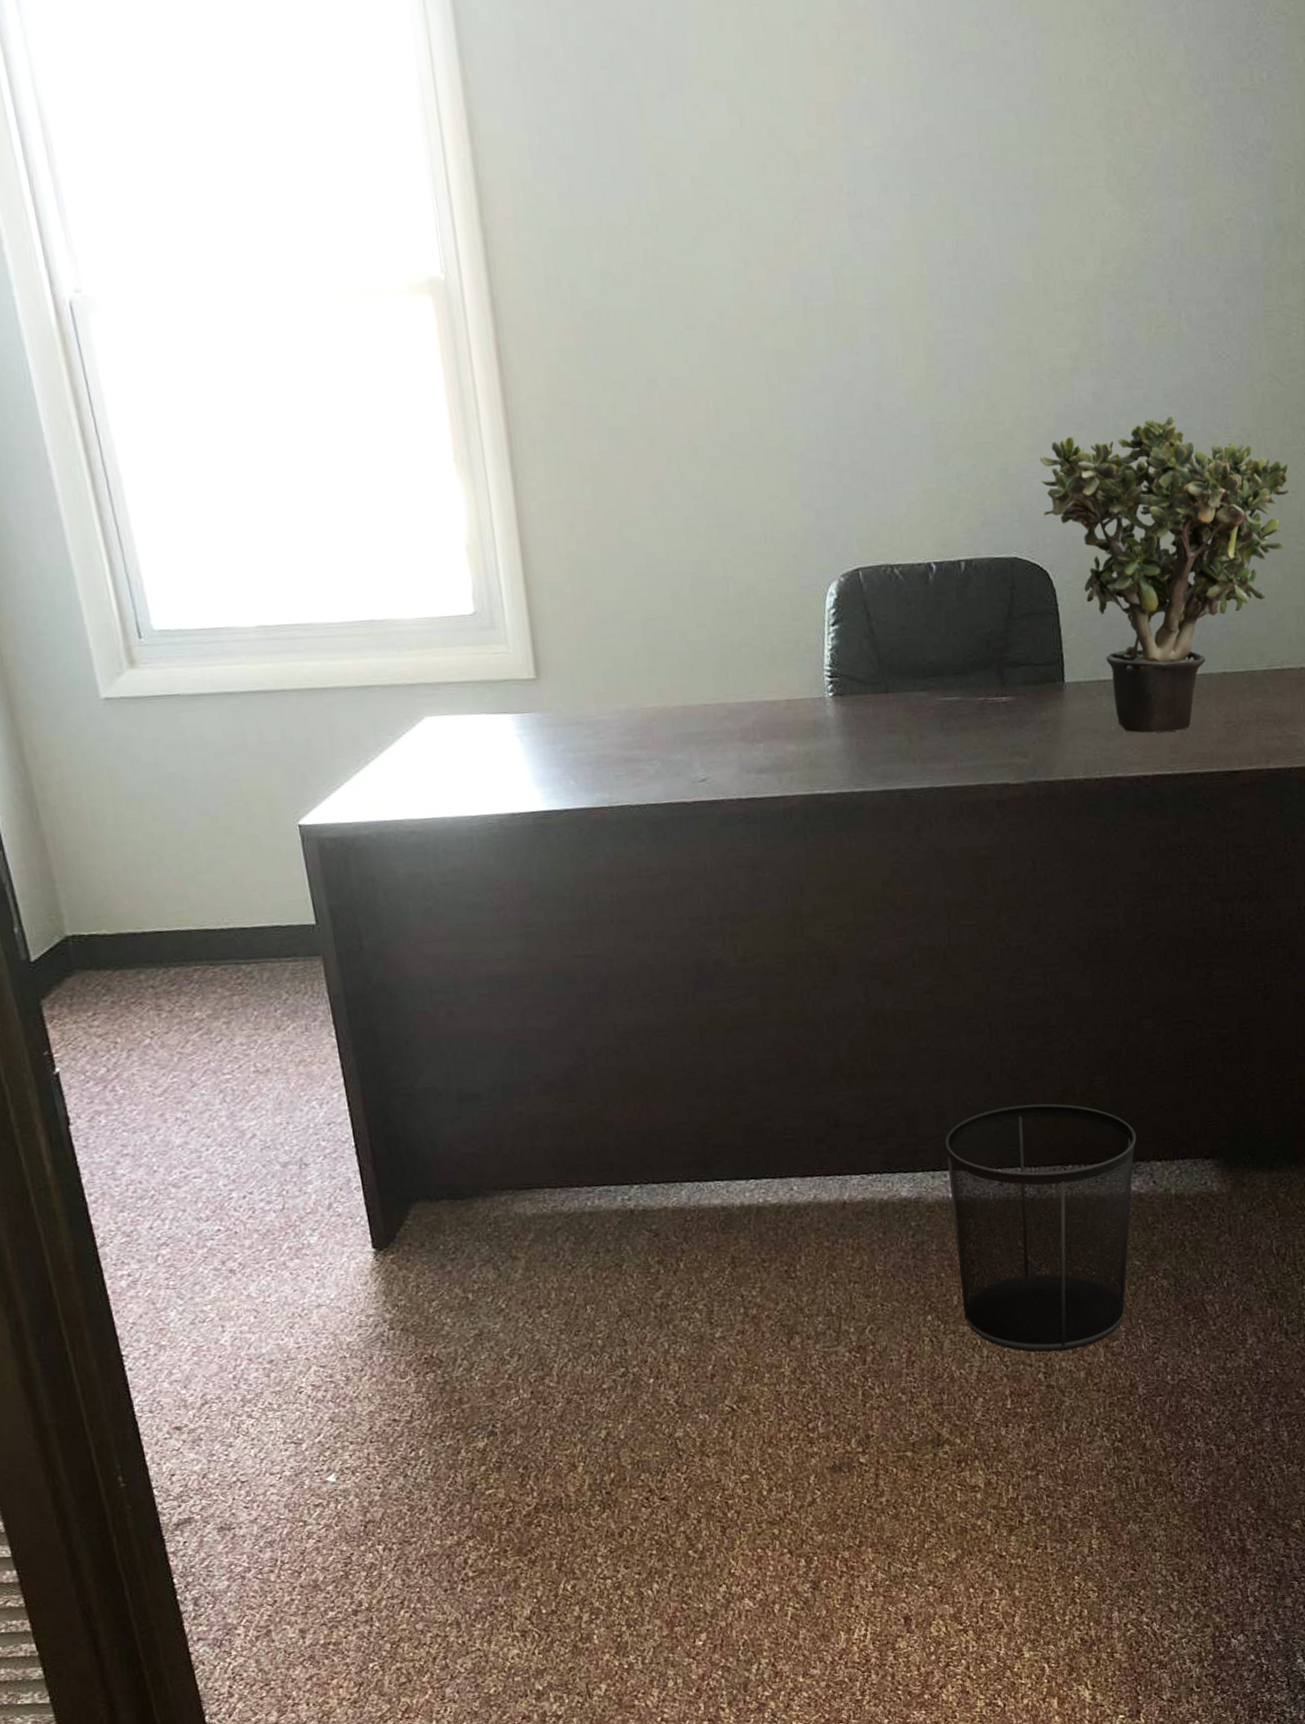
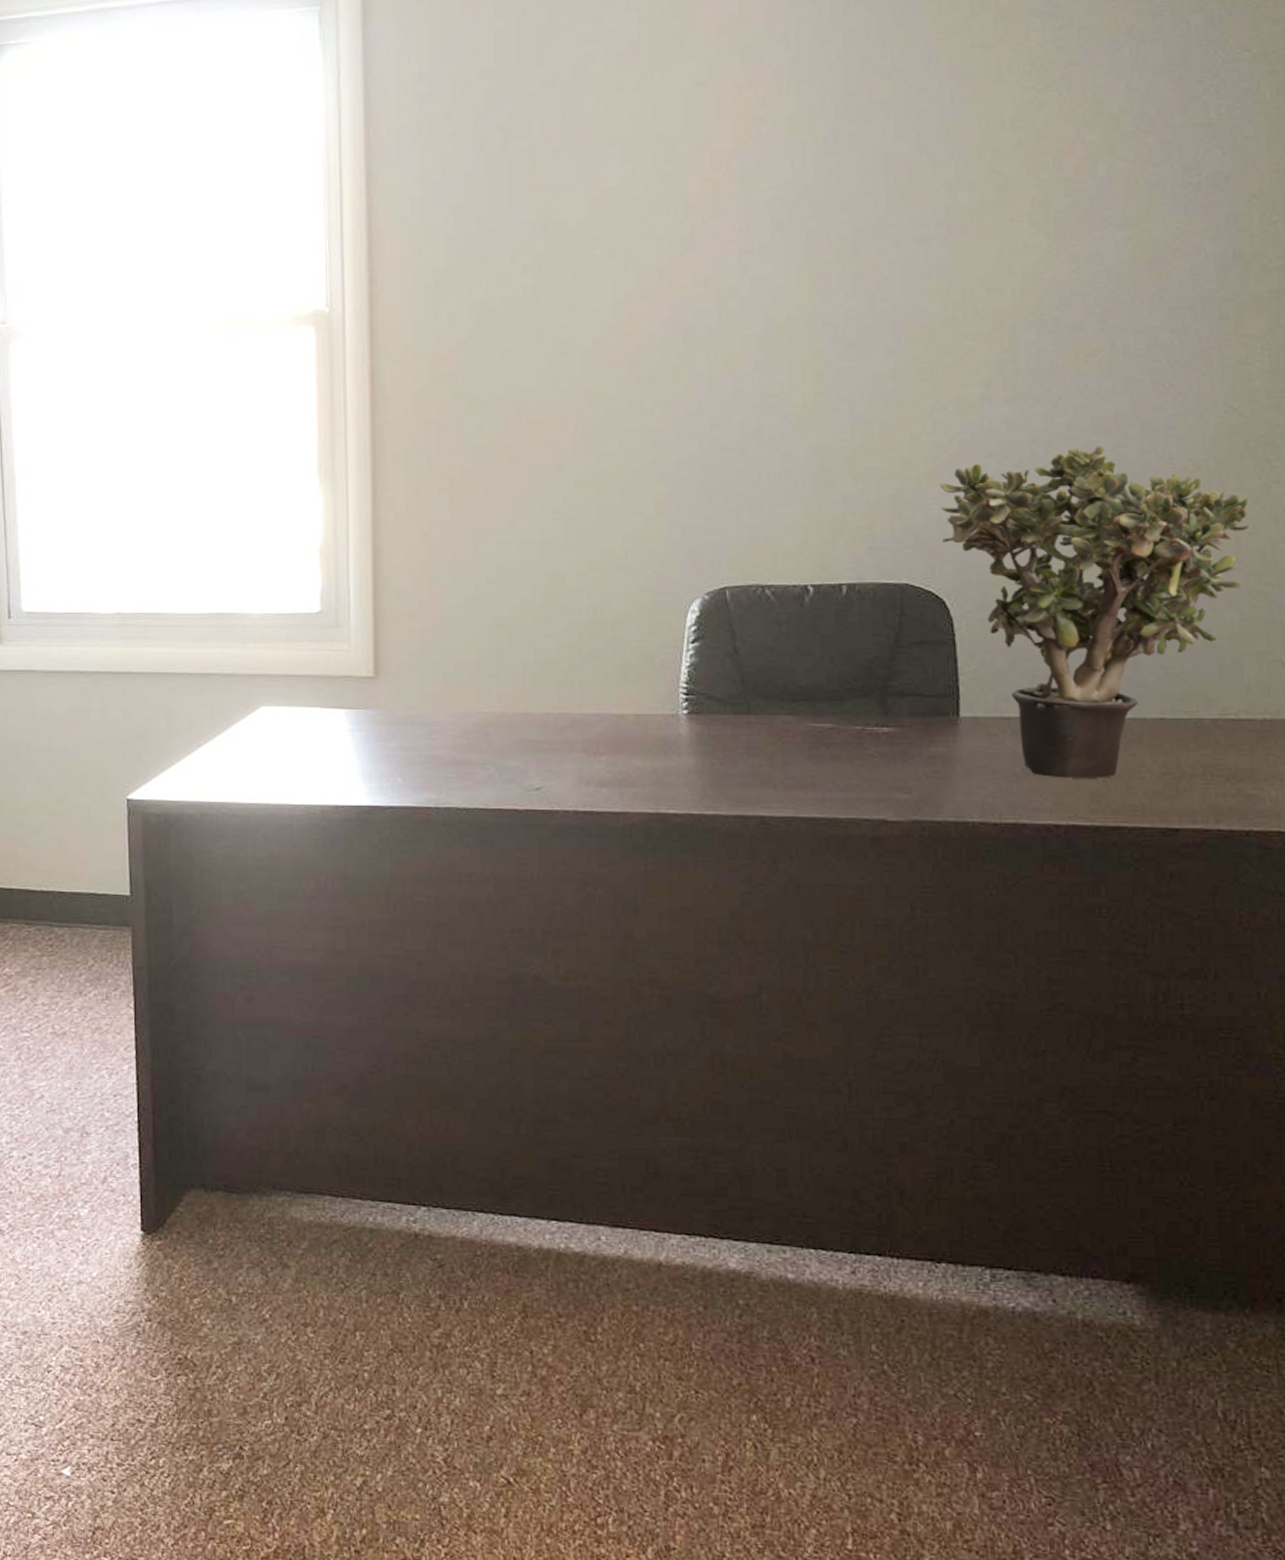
waste bin: present [945,1103,1137,1352] -> none [786,1182,1032,1491]

